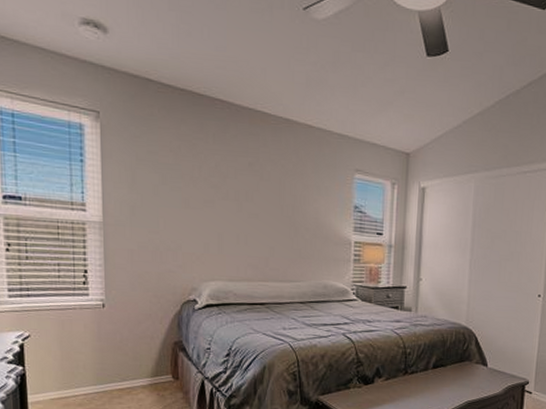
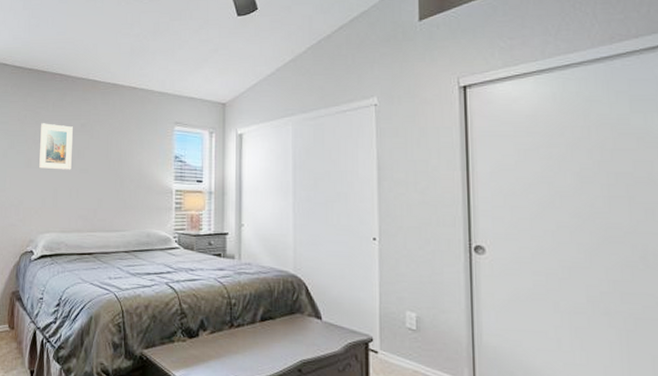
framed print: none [198,157,239,214] -> present [38,123,73,170]

